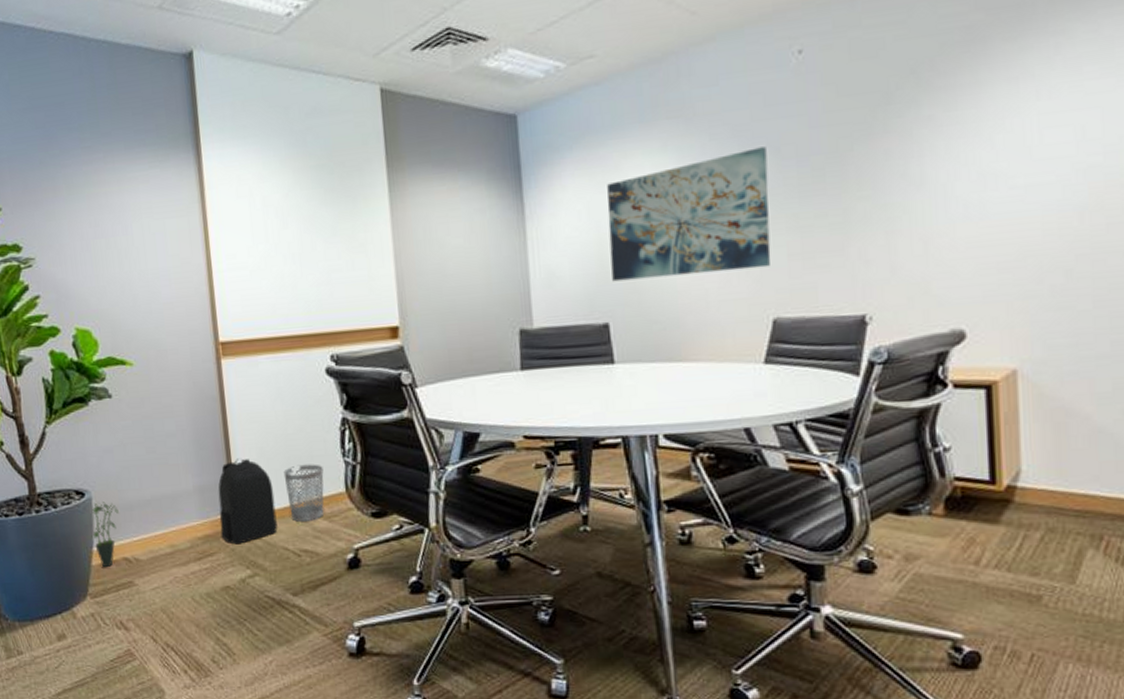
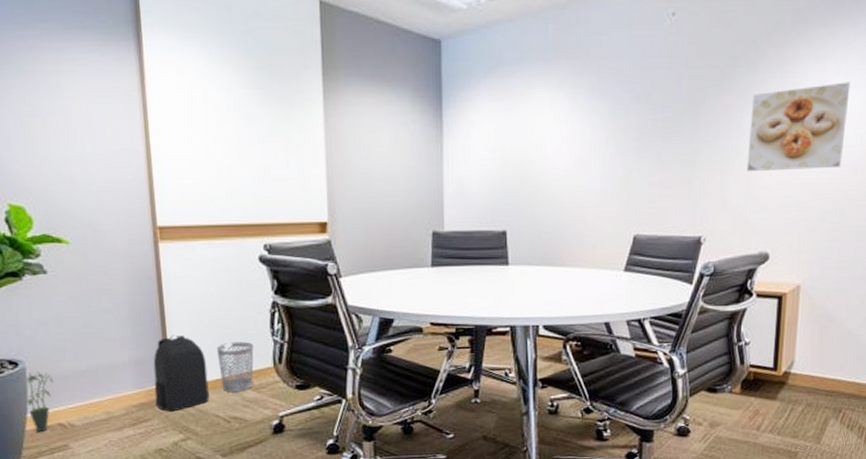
wall art: present [607,146,771,282] -> none [512,92,641,196]
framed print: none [918,105,1059,230] -> present [746,82,851,172]

